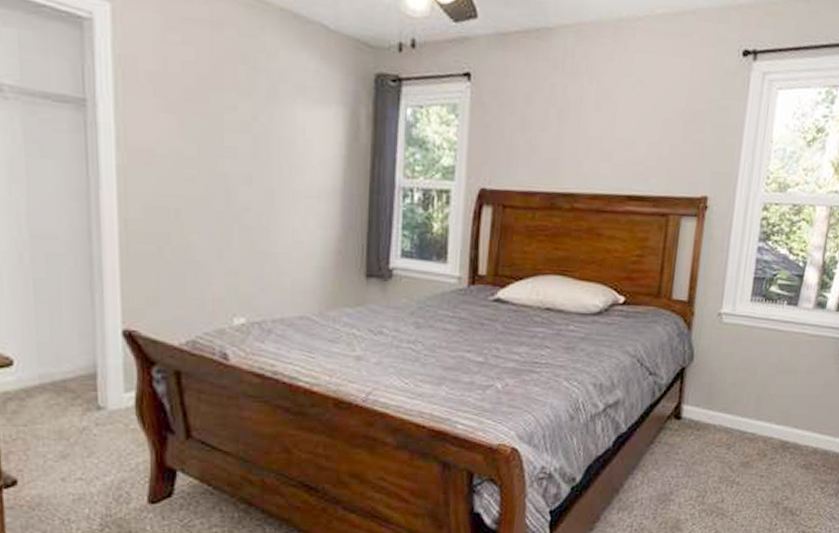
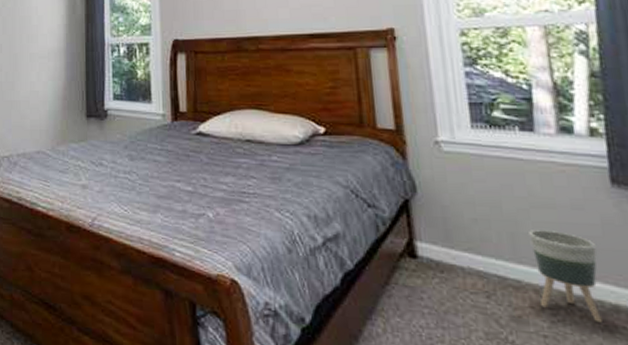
planter: none [764,391,816,462] -> present [527,230,602,323]

